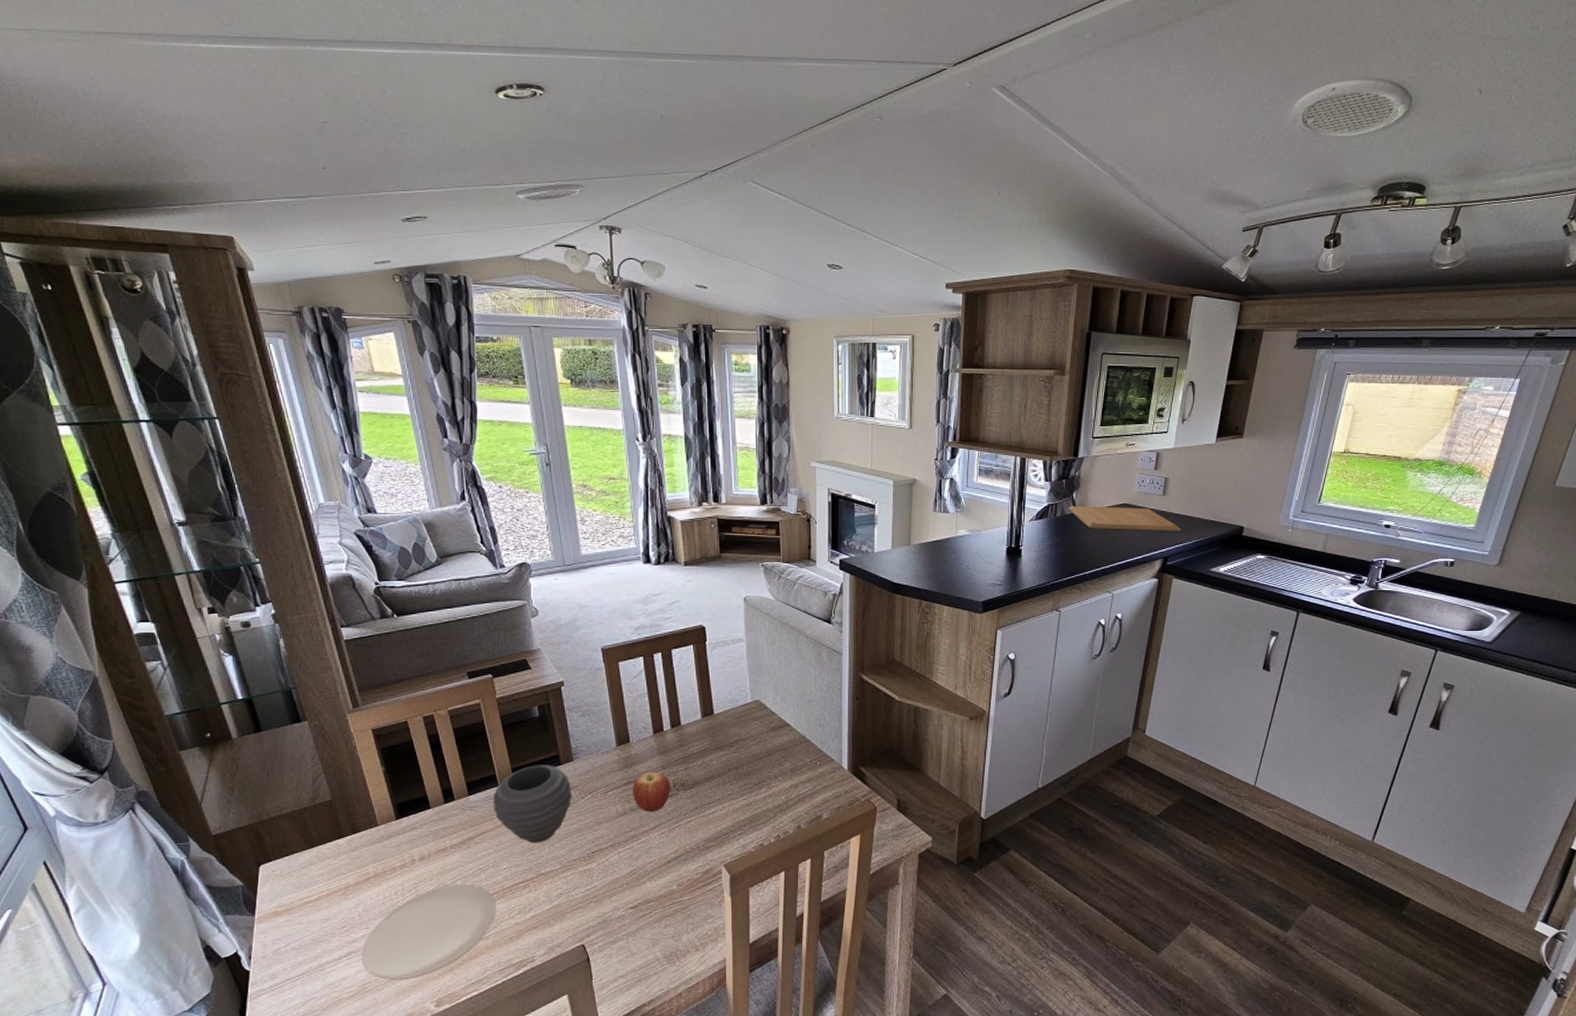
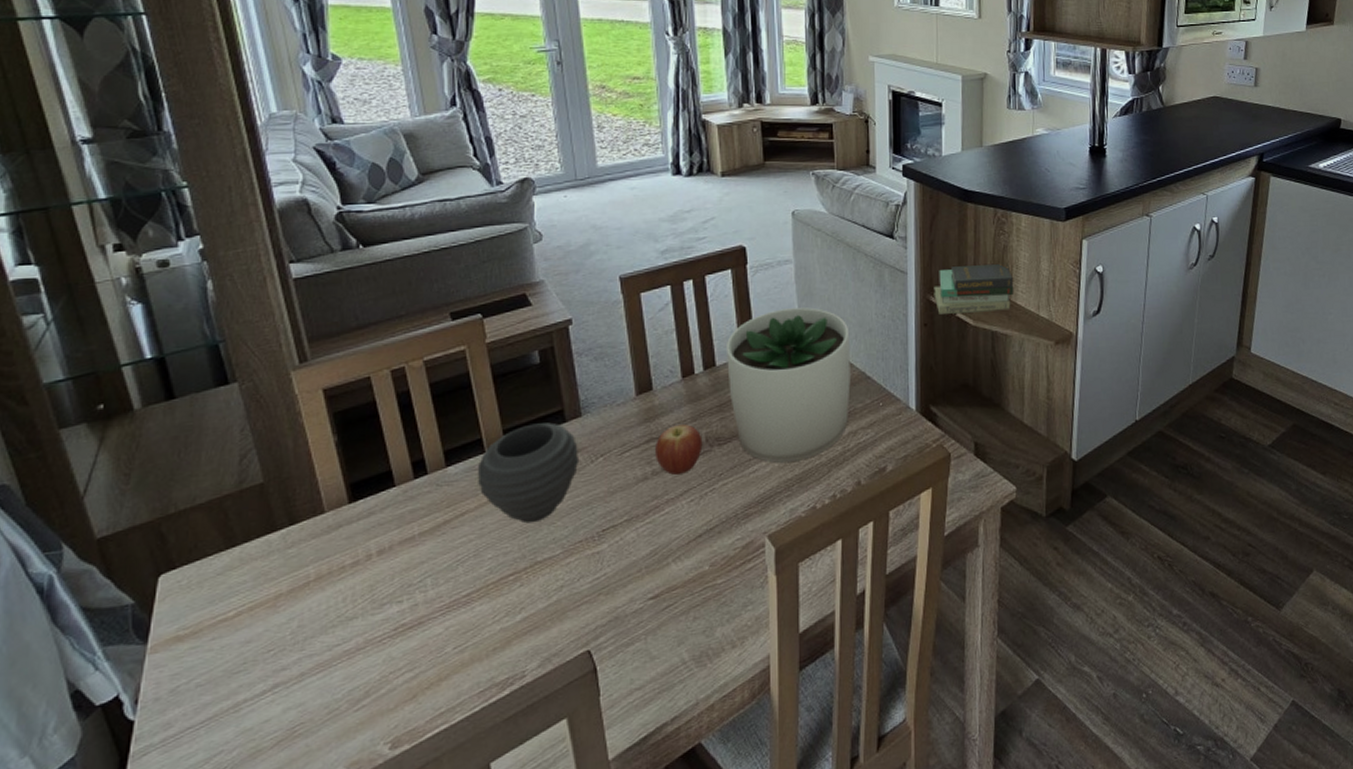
plate: present [361,883,496,981] -> none [292,581,477,718]
planter: none [689,680,793,808] -> present [725,307,851,463]
books: none [865,649,934,690] -> present [933,264,1013,314]
chopping board: present [1067,506,1182,532] -> none [1154,99,1277,126]

